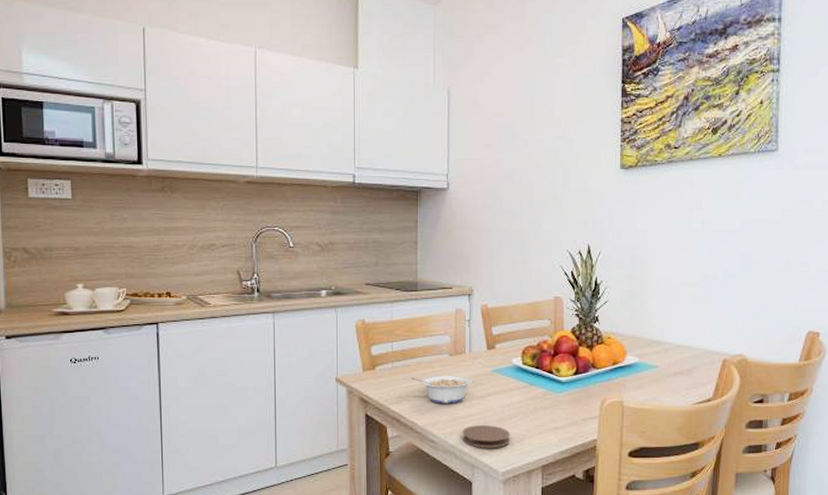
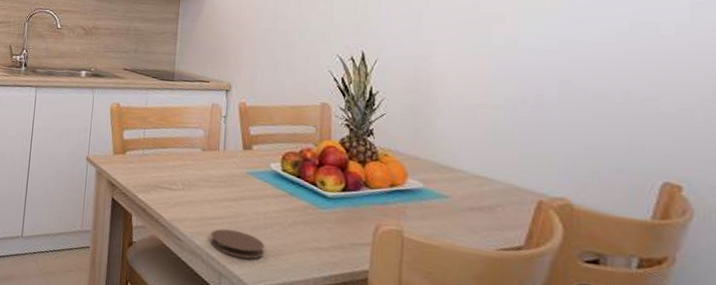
legume: present [410,375,471,404] -> none [160,167,224,202]

